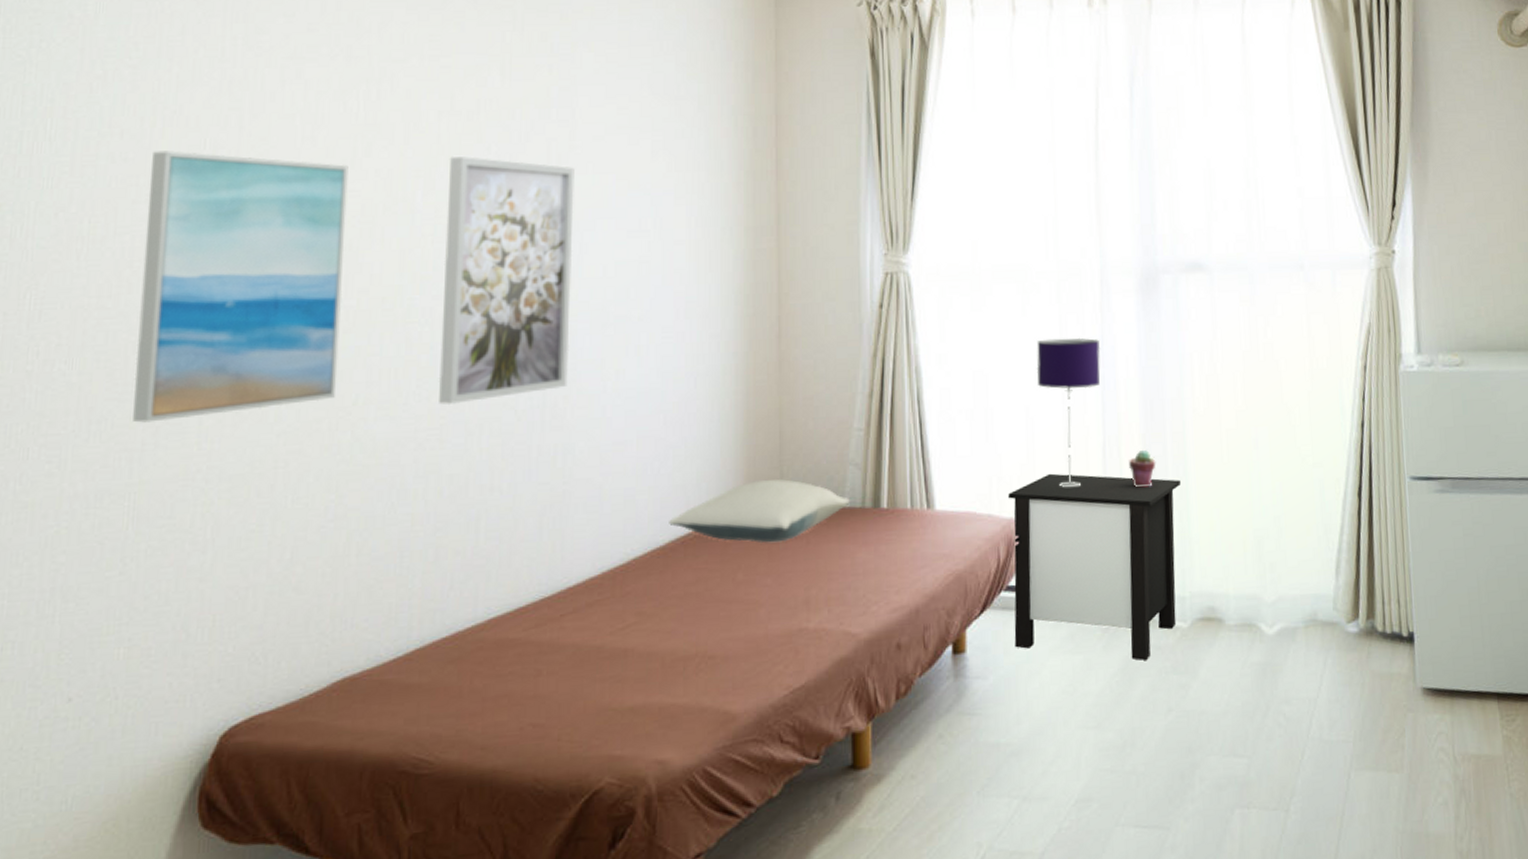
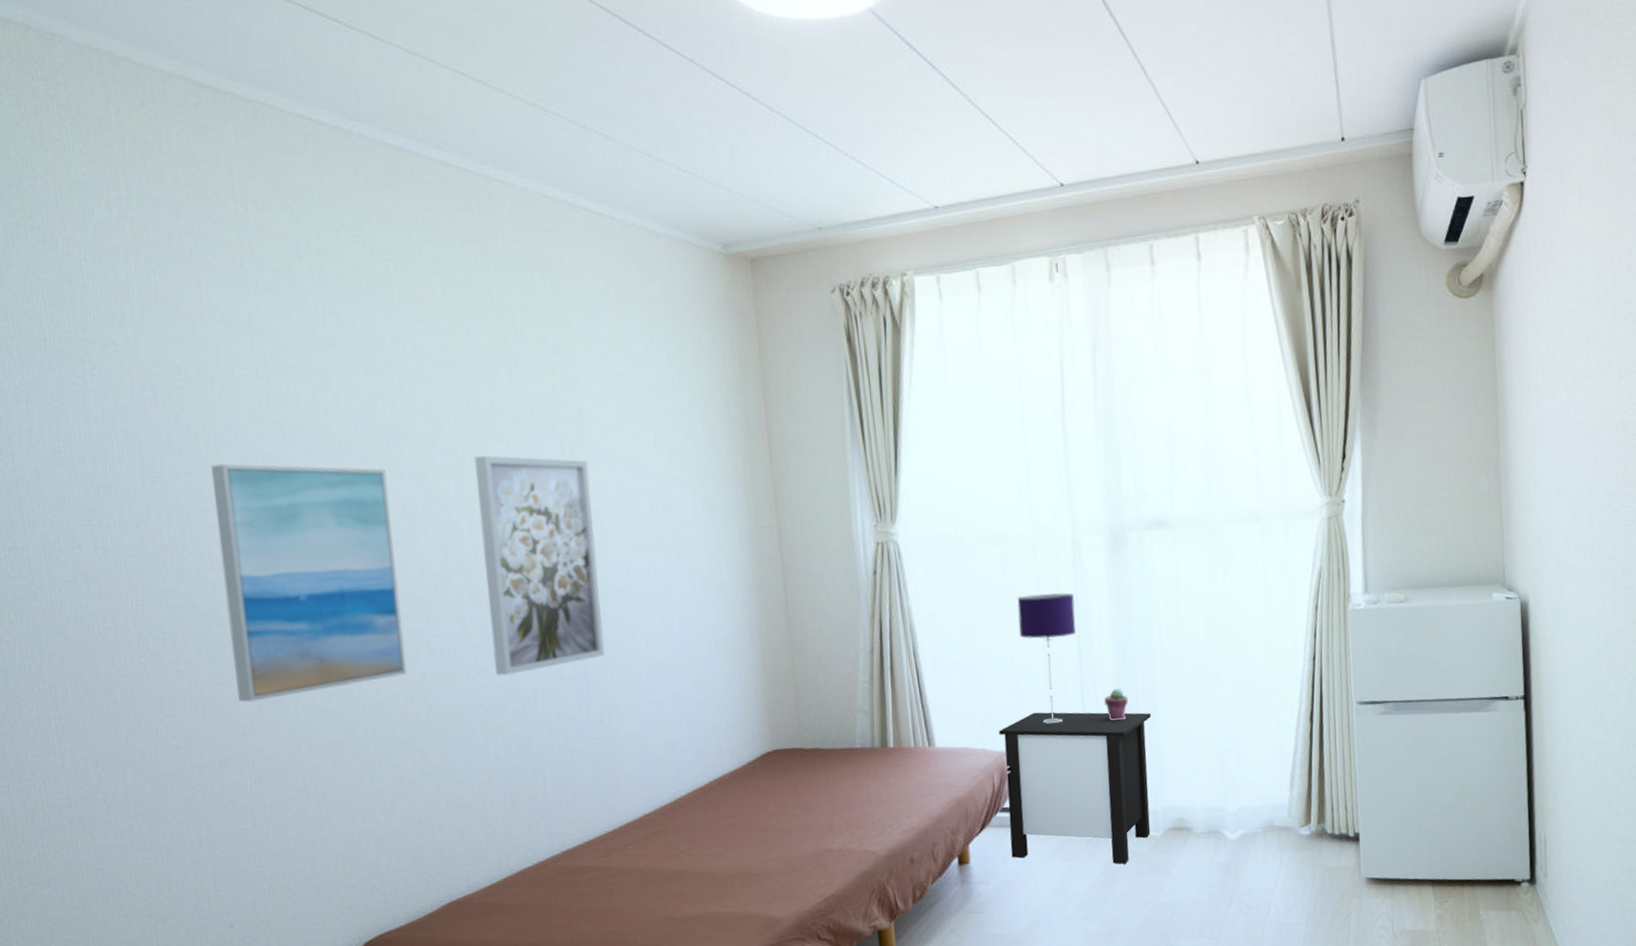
pillow: present [669,479,850,544] -> none [706,726,861,781]

